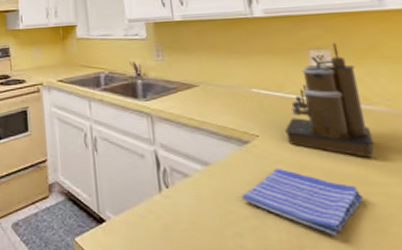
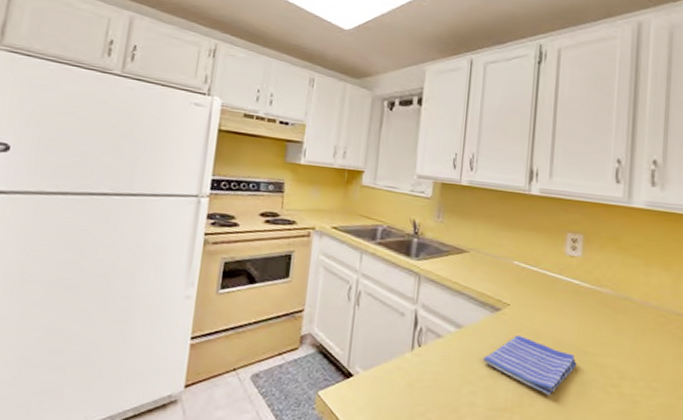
coffee maker: present [285,43,375,158] -> none [531,229,598,332]

